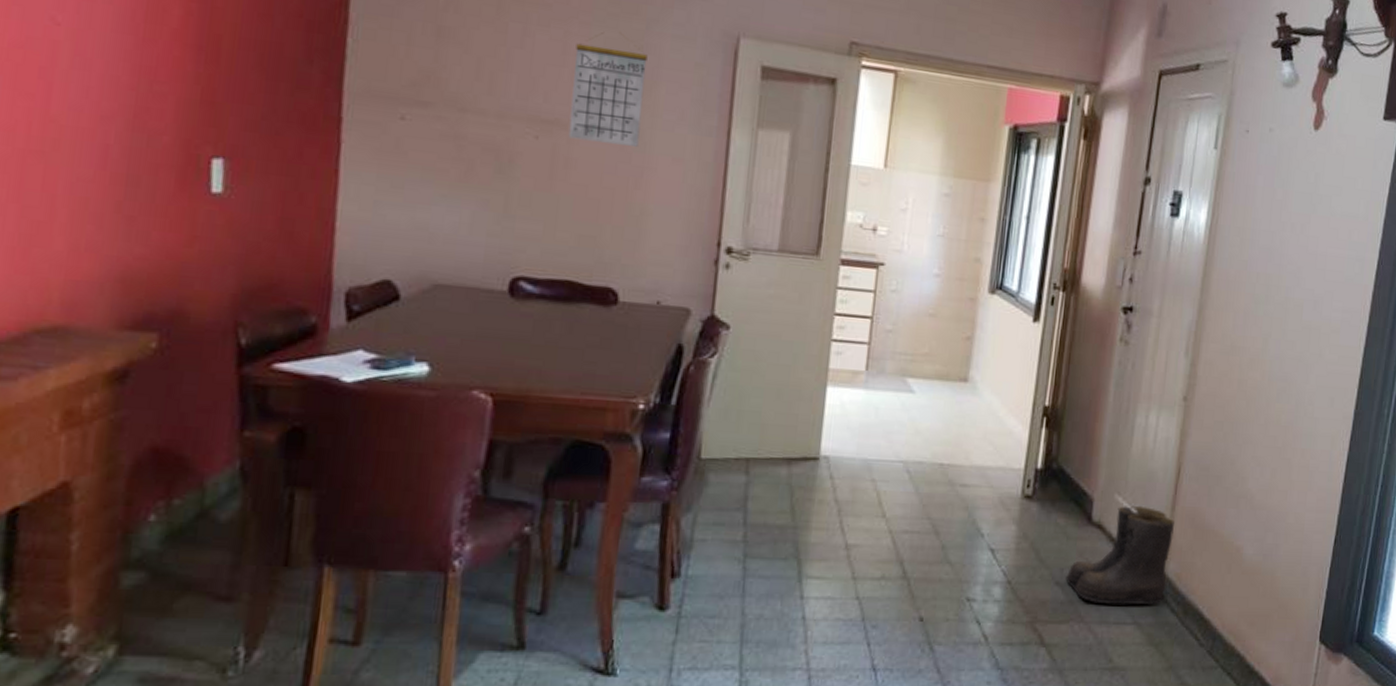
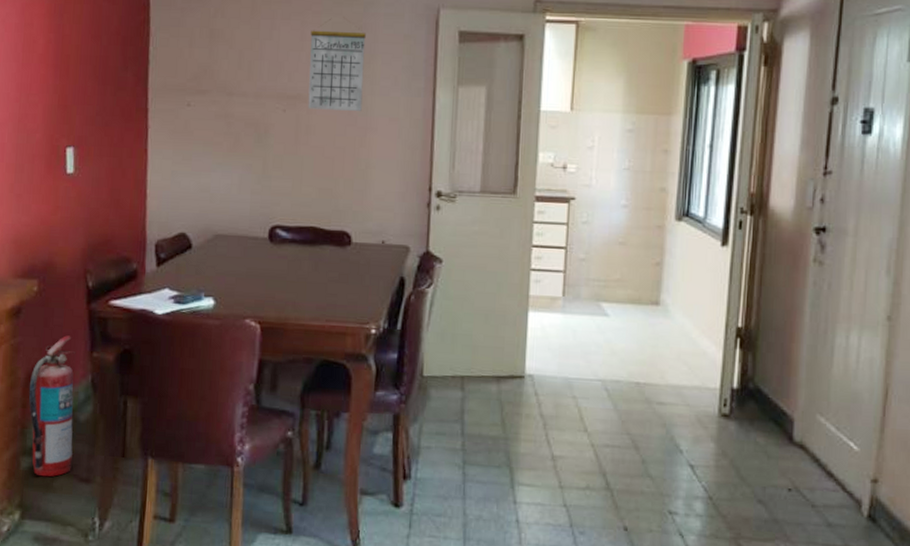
fire extinguisher: none [137,408,217,597] -> present [28,335,76,477]
boots: present [1065,505,1174,606] -> none [768,426,884,529]

